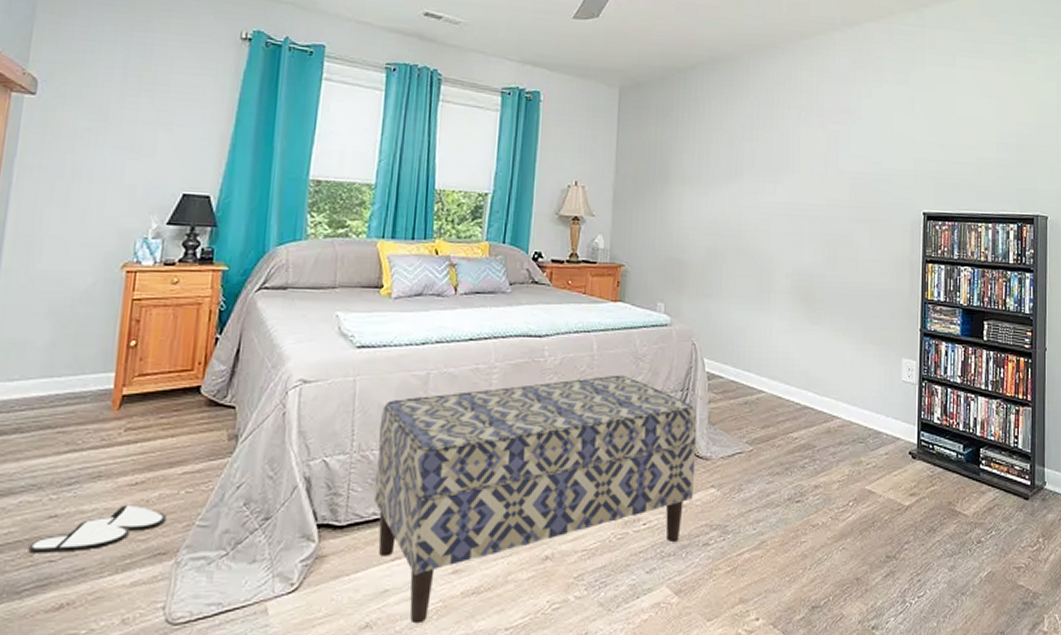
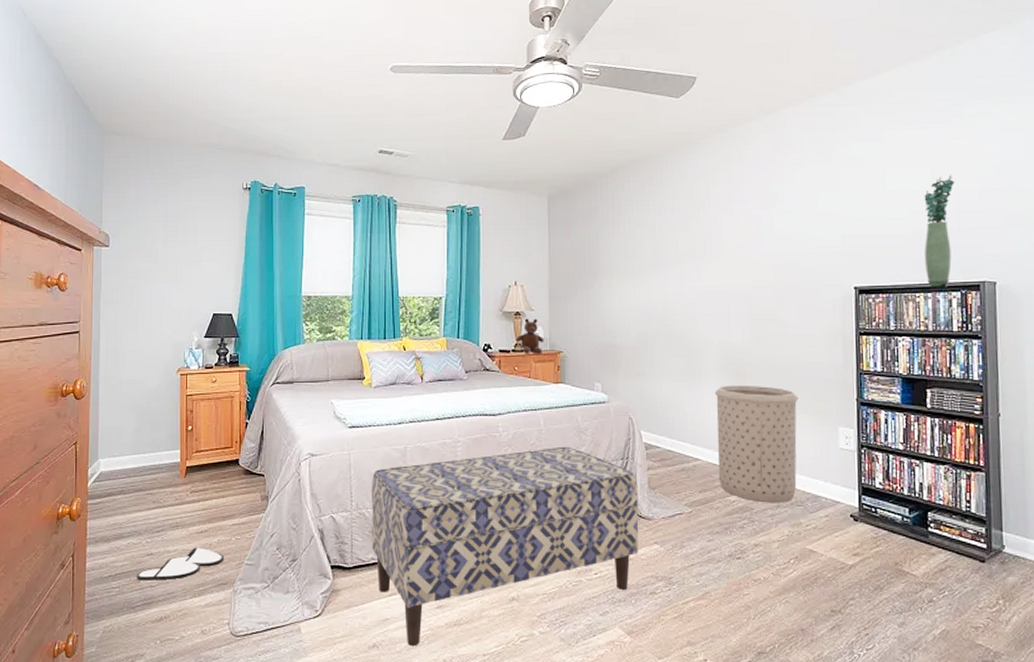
teddy bear: none [573,224,604,267] -> present [517,318,544,354]
laundry basket: none [782,310,866,440] -> present [714,385,798,503]
vase: none [988,108,1017,220] -> present [924,175,955,289]

